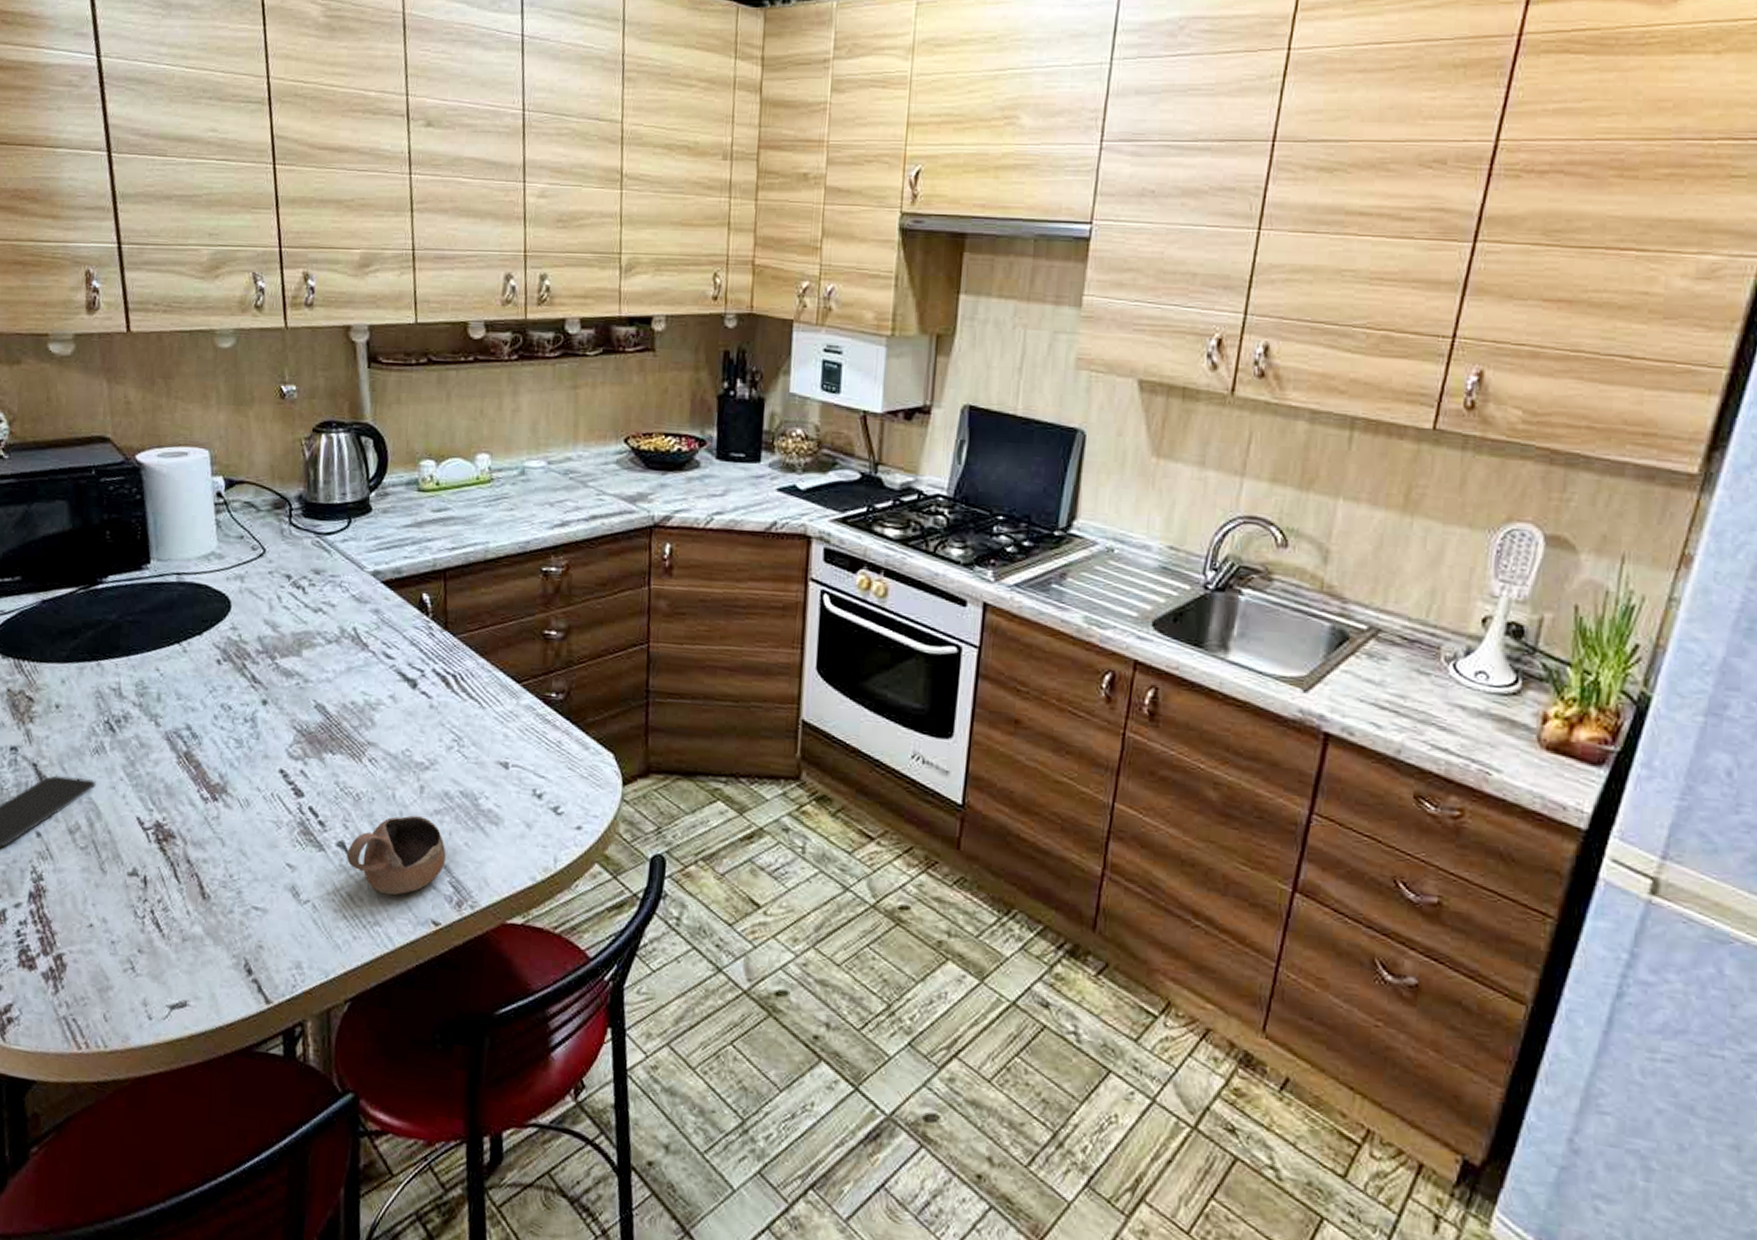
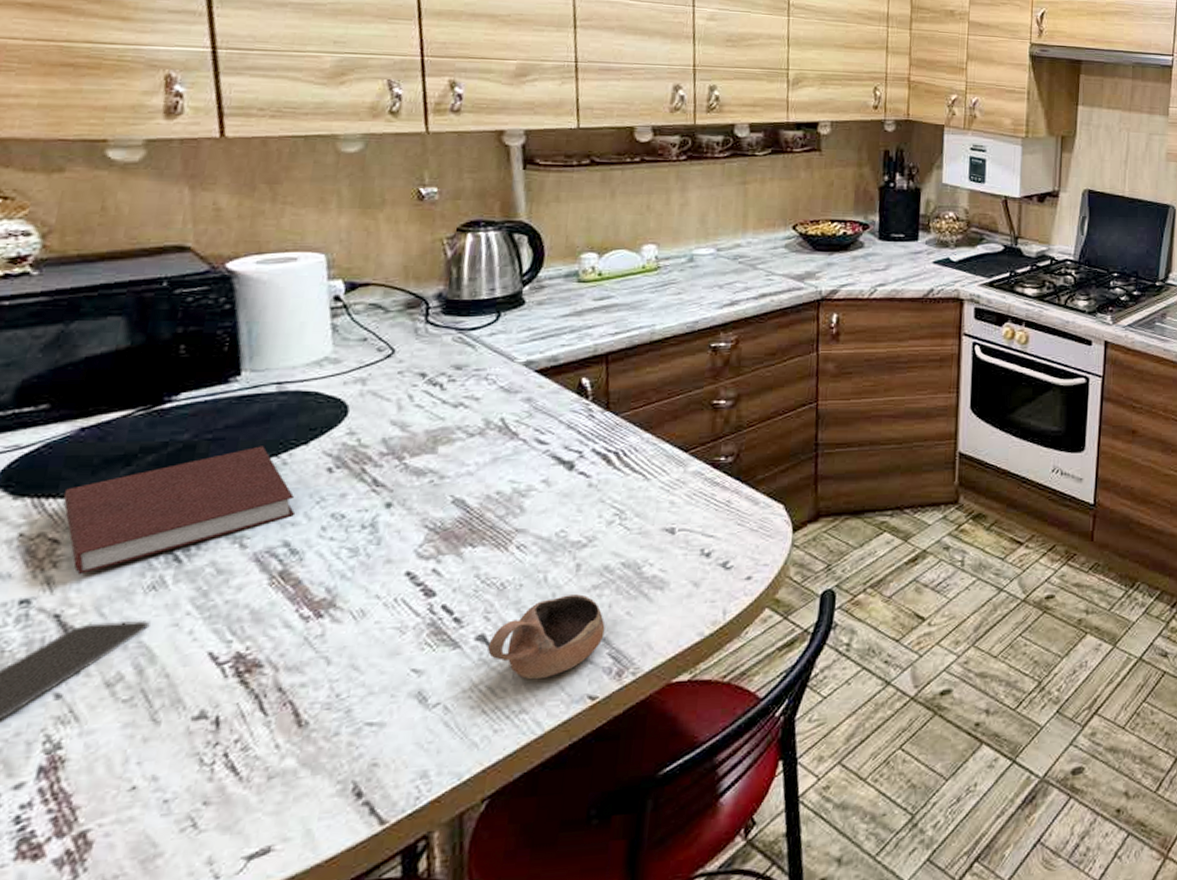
notebook: none [34,632,195,731] -> present [63,446,296,574]

